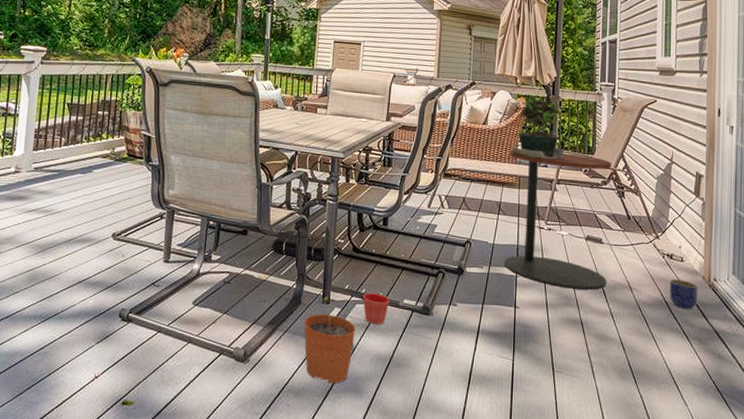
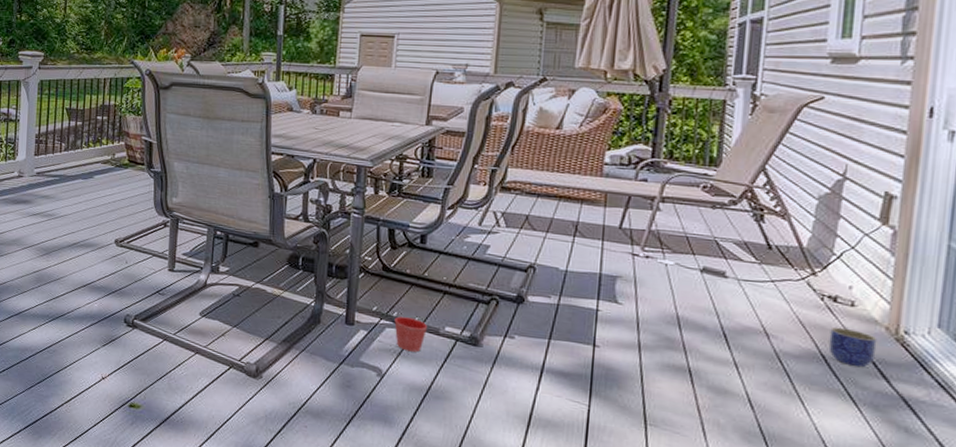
plant pot: present [304,296,356,384] -> none [323,317,385,410]
side table: present [504,150,612,290] -> none [580,160,747,333]
potted plant: present [511,93,565,160] -> none [596,91,674,173]

